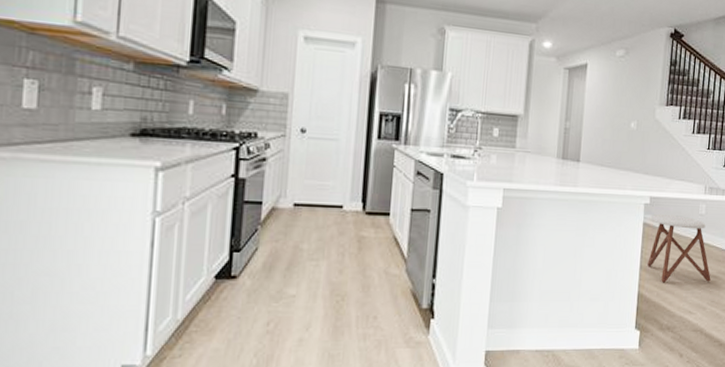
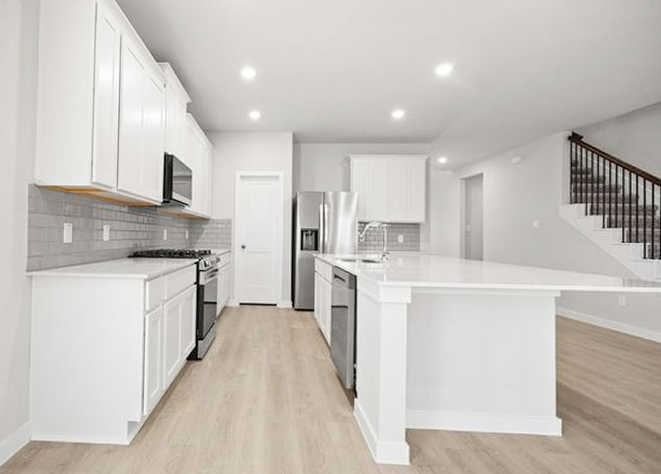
stool: present [647,214,711,283] -> none [561,306,640,374]

